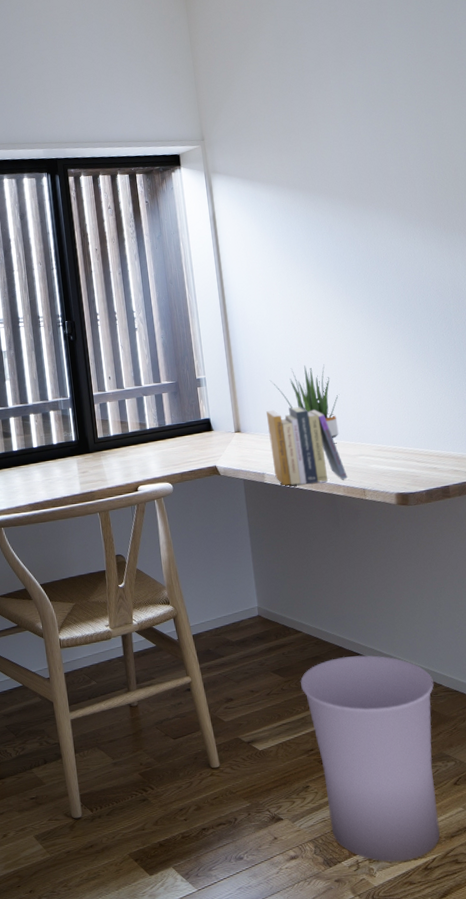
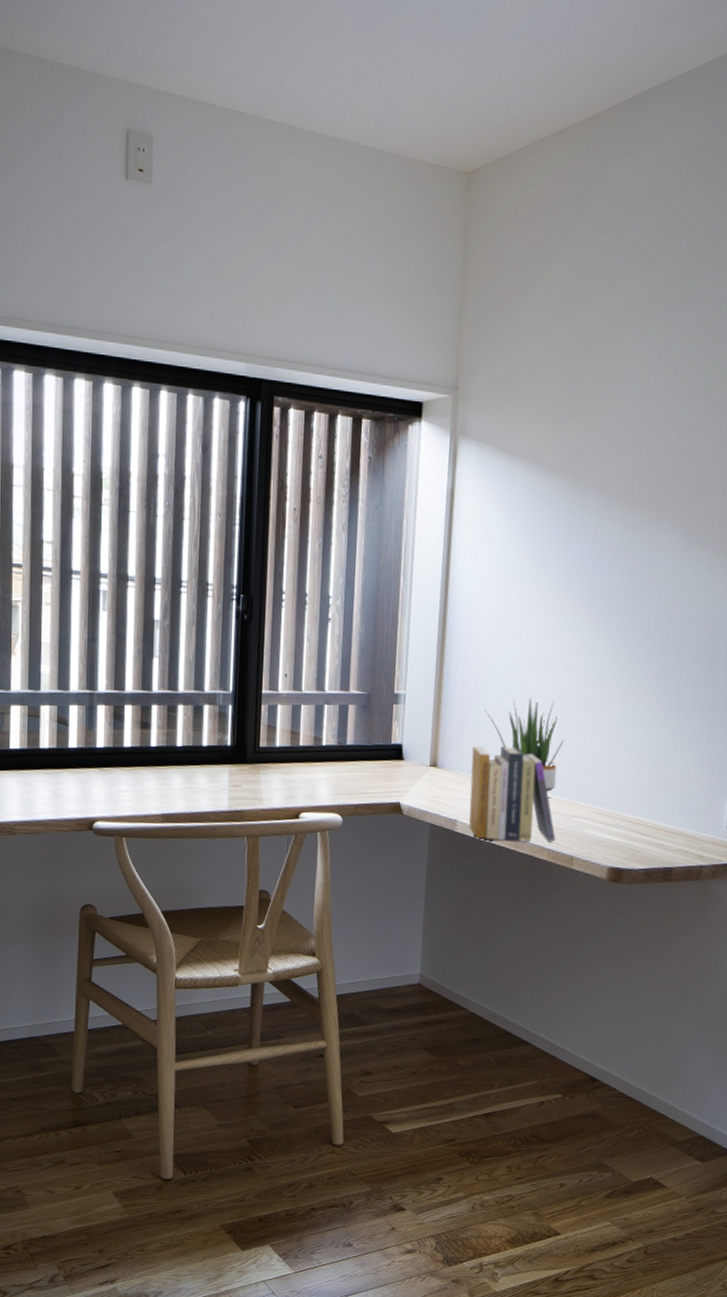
waste bin: present [300,655,440,862] -> none [453,1043,607,1270]

